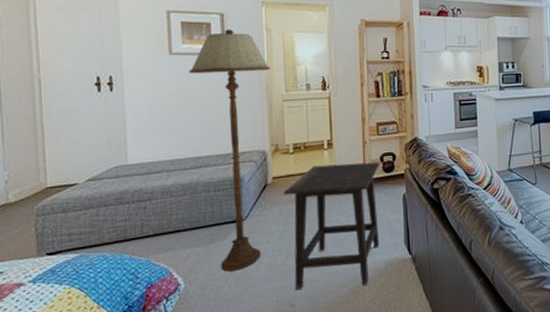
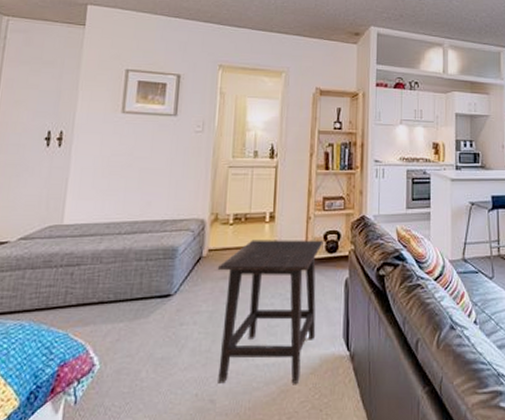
floor lamp: present [189,29,270,272] -> none [138,91,220,354]

